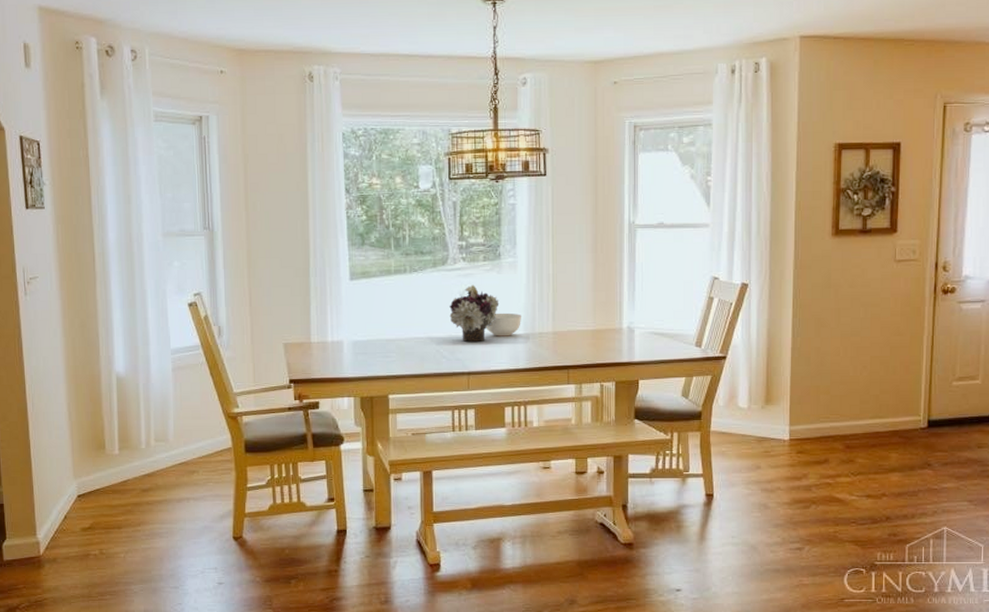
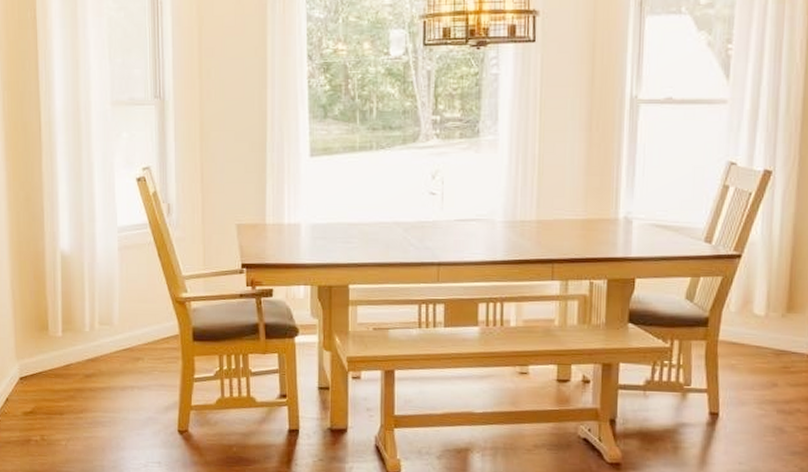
flower arrangement: present [449,284,499,343] -> none [419,164,476,230]
bowl: present [485,313,521,337] -> none [459,197,501,224]

